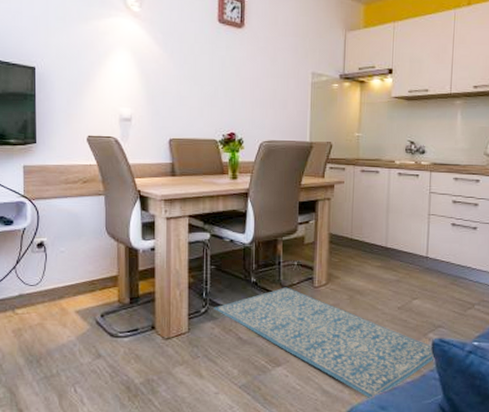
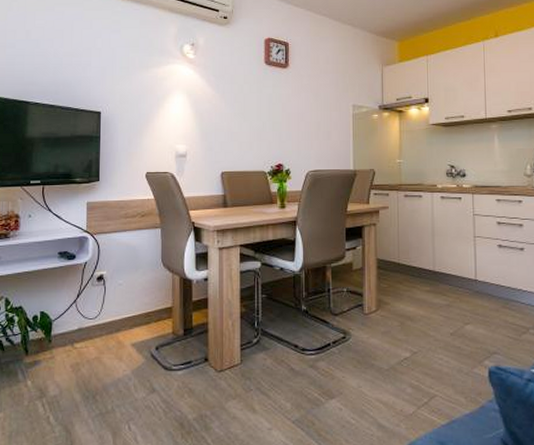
rug: present [213,287,434,400] -> none [265,315,491,435]

